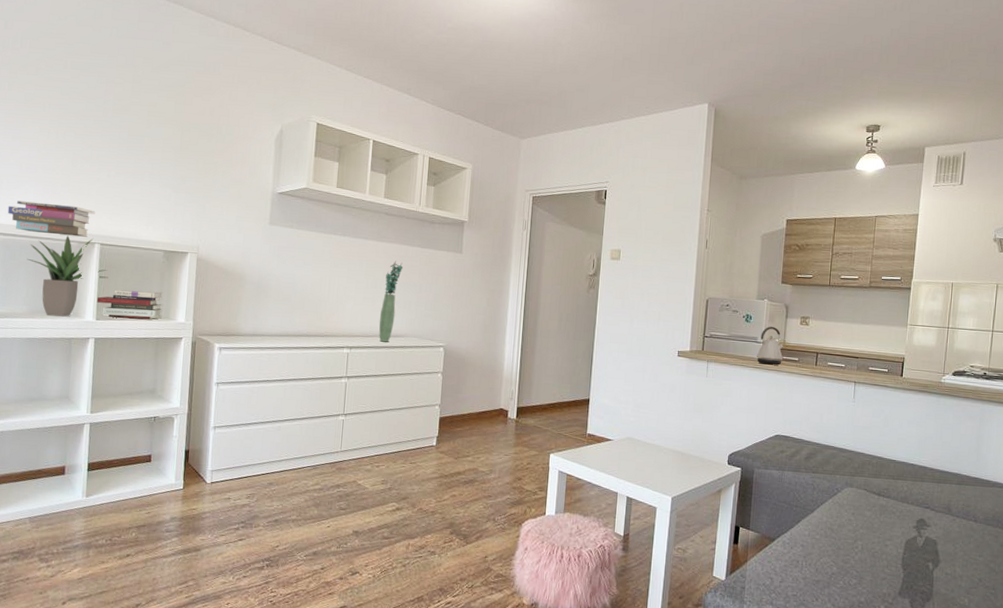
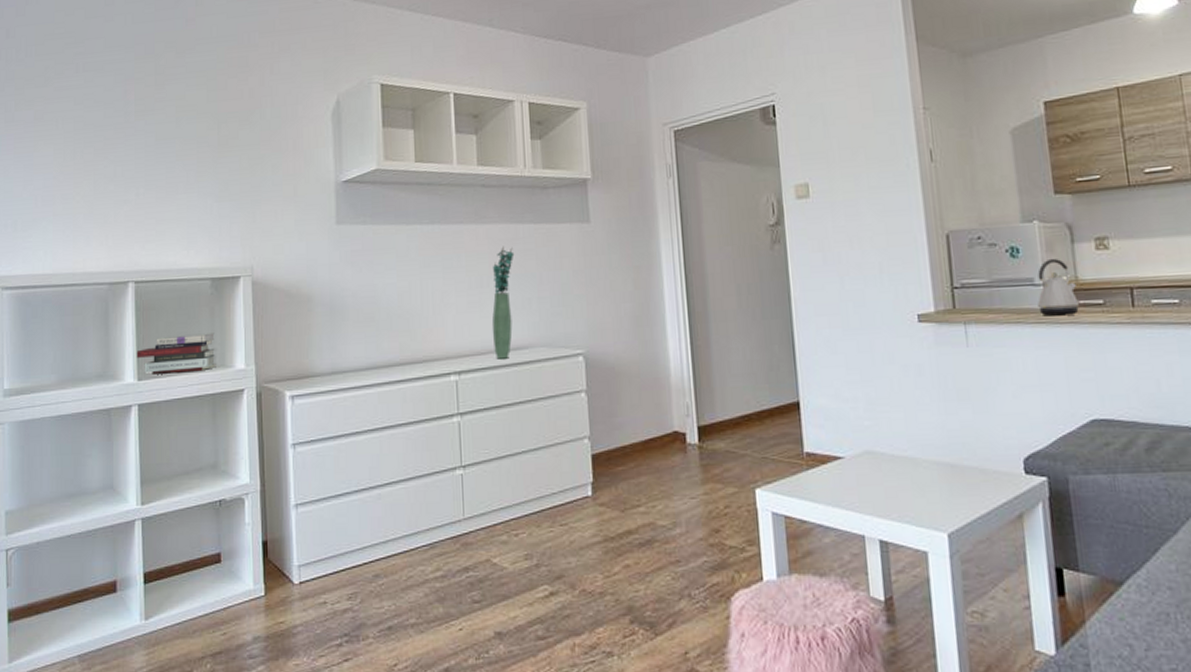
books: present [7,201,95,237] -> none [25,239,125,280]
potted plant: present [26,236,108,317] -> none [50,277,148,383]

